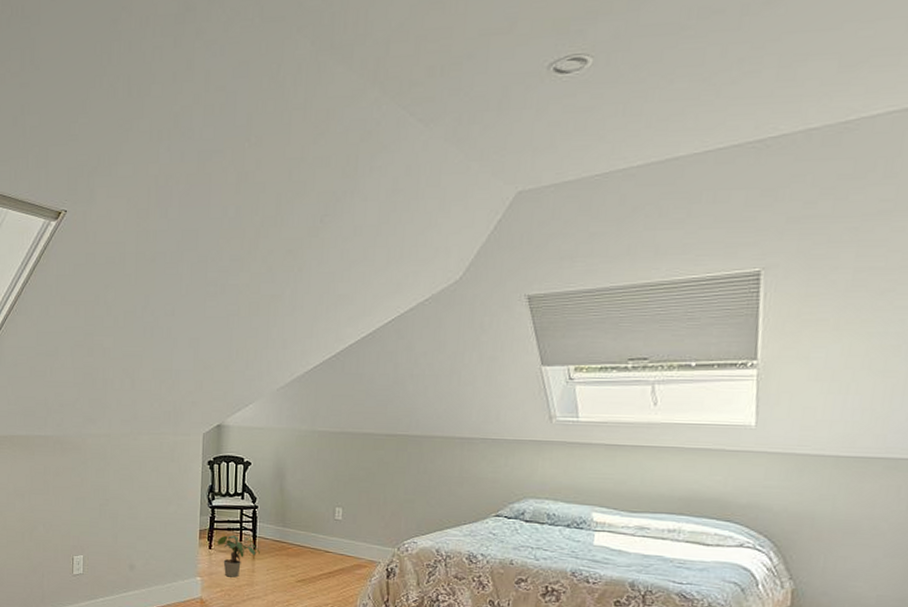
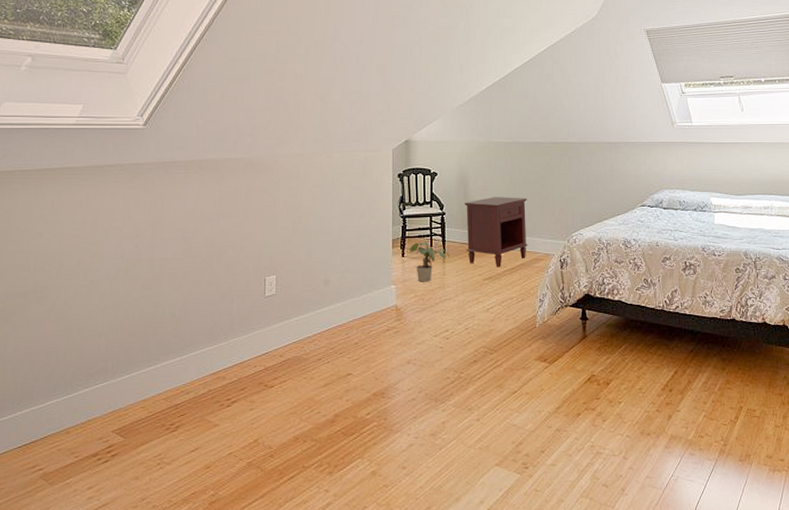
nightstand: none [279,493,353,570] -> present [464,197,528,267]

